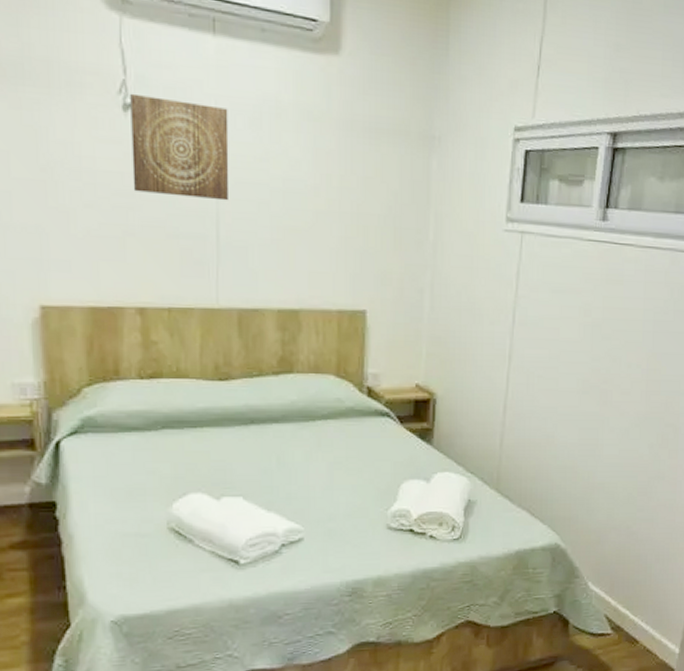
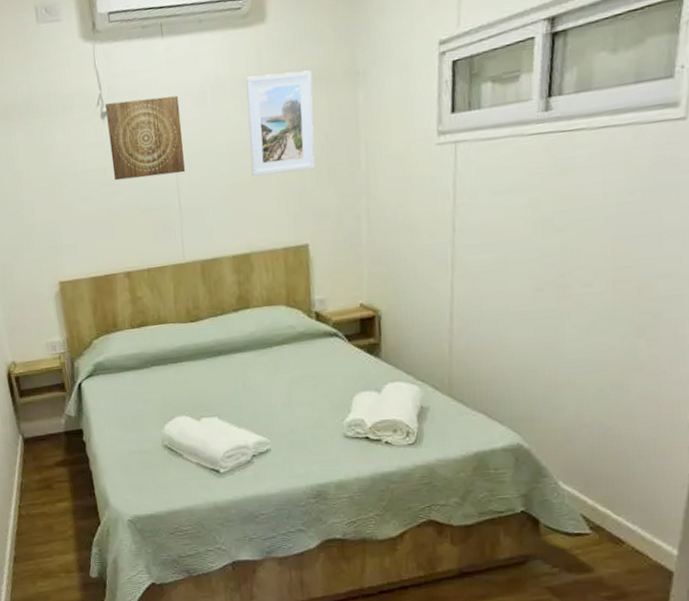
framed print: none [309,109,385,229] -> present [246,70,315,177]

